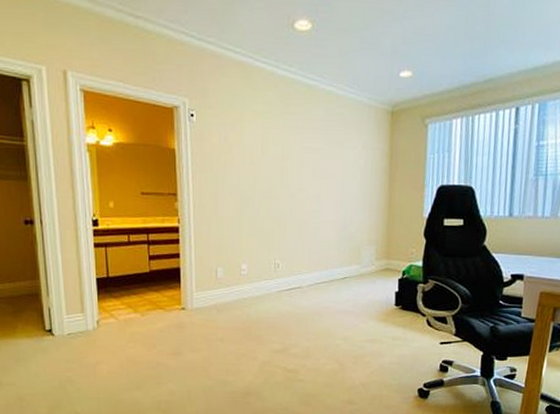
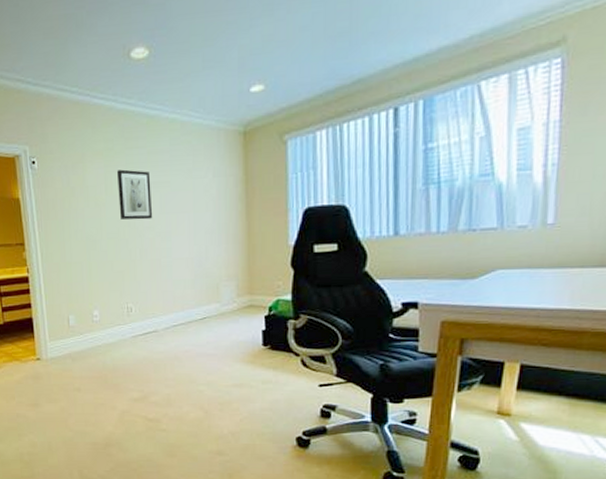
wall art: none [273,132,305,182] -> present [116,169,153,220]

